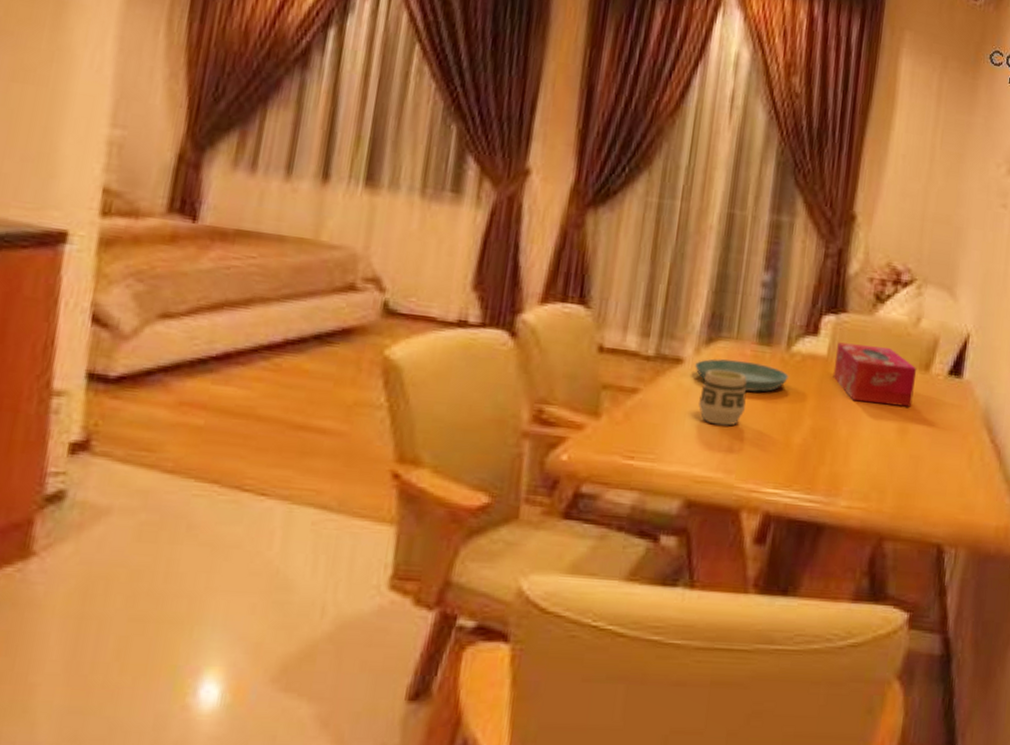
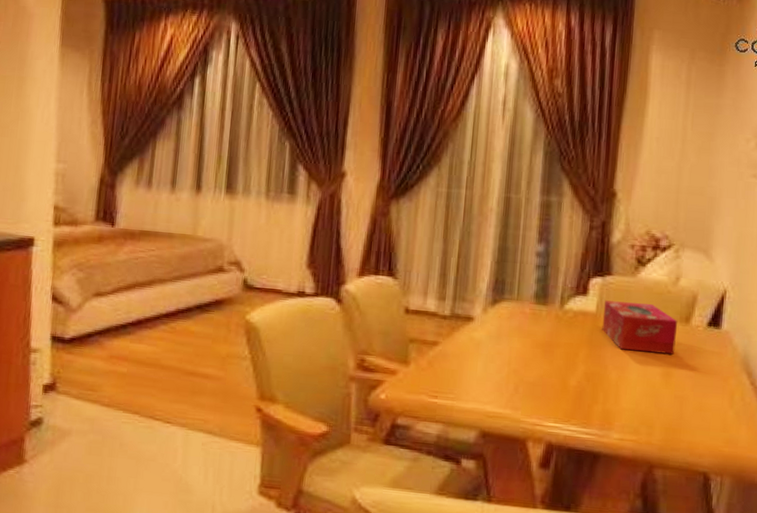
saucer: present [695,358,788,393] -> none [483,316,563,344]
cup: present [698,369,747,426] -> none [488,325,528,372]

